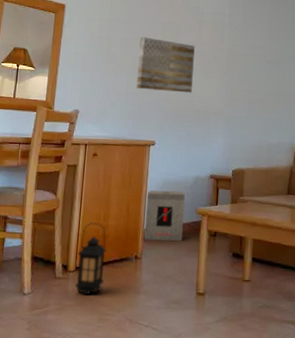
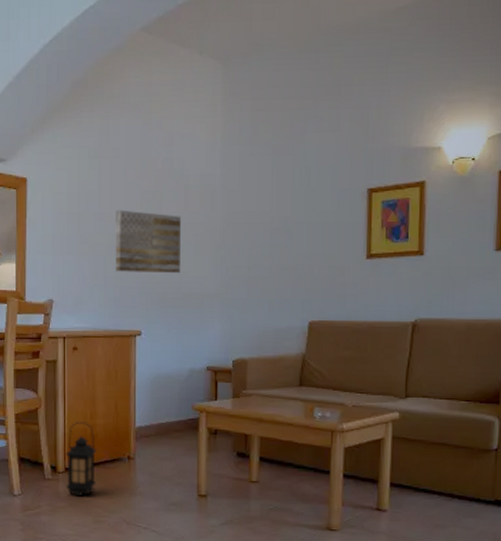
box: present [143,189,186,241] -> none [135,385,180,440]

